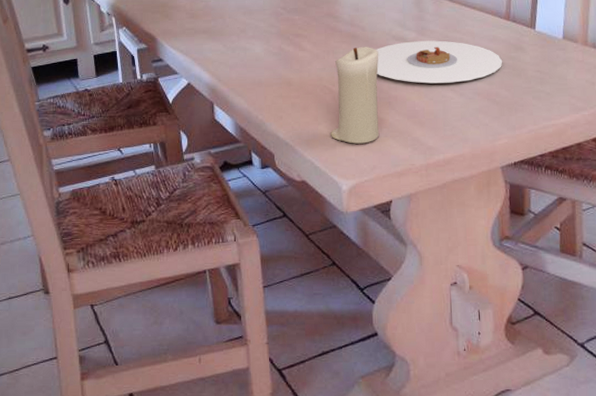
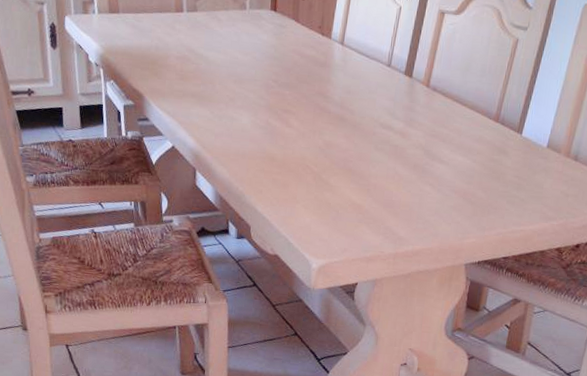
candle: present [331,46,379,144] -> none [307,130,365,227]
plate: present [376,40,503,84] -> none [359,131,485,178]

